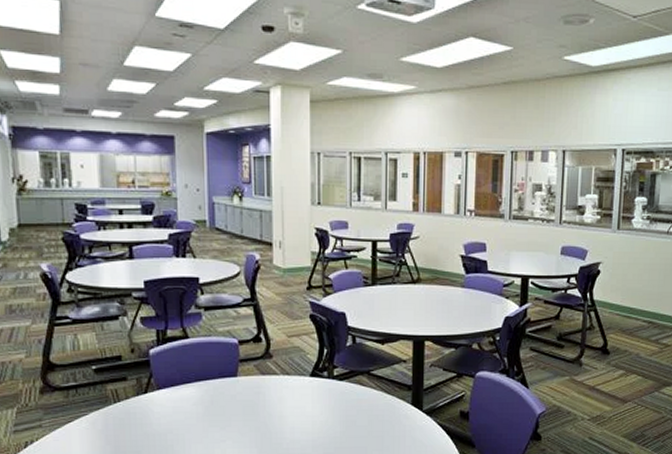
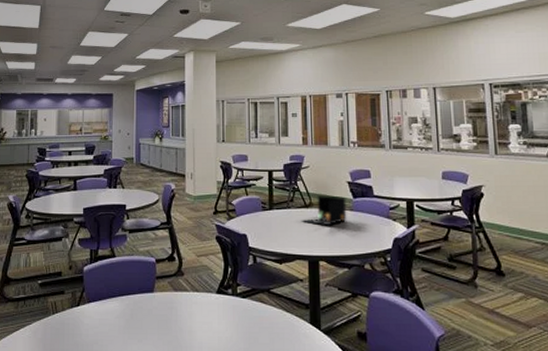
lunch box: none [408,270,458,304] -> present [302,195,347,226]

